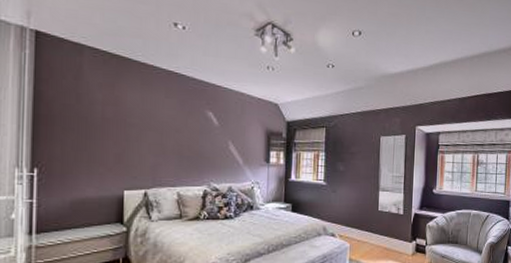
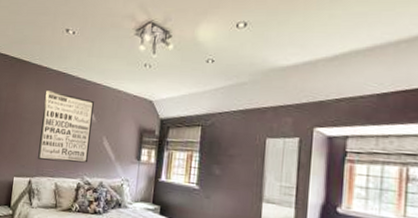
wall art: none [152,92,215,170] -> present [38,90,94,163]

